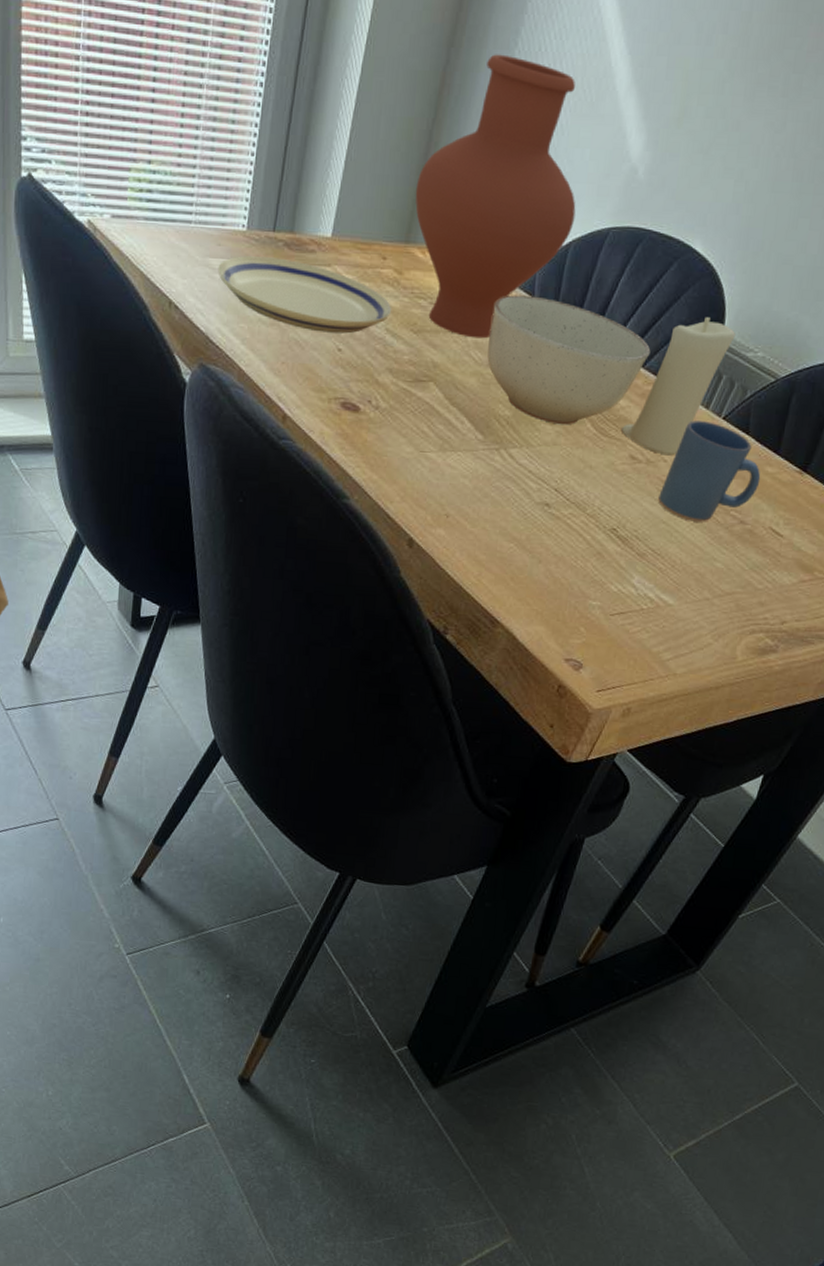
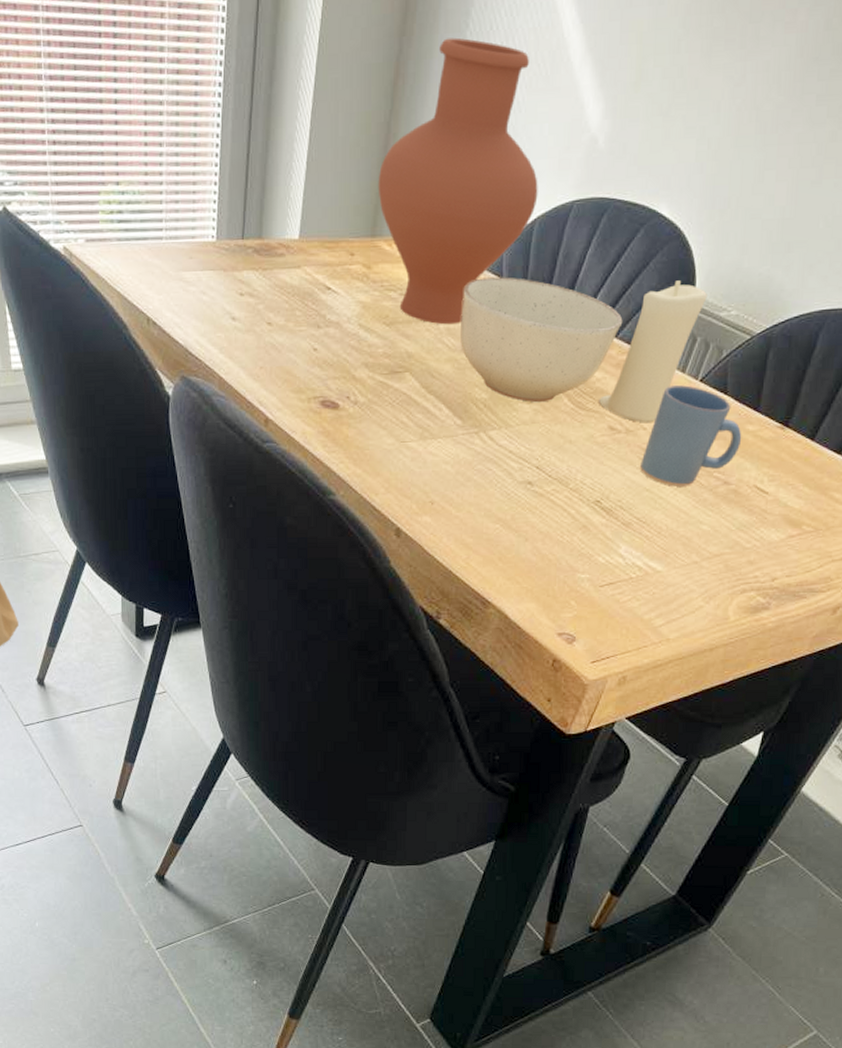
plate: present [218,256,391,334] -> none [191,265,362,334]

